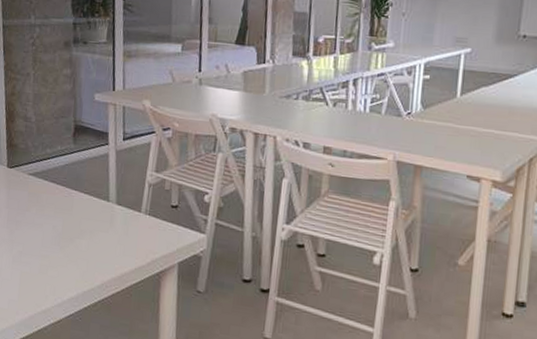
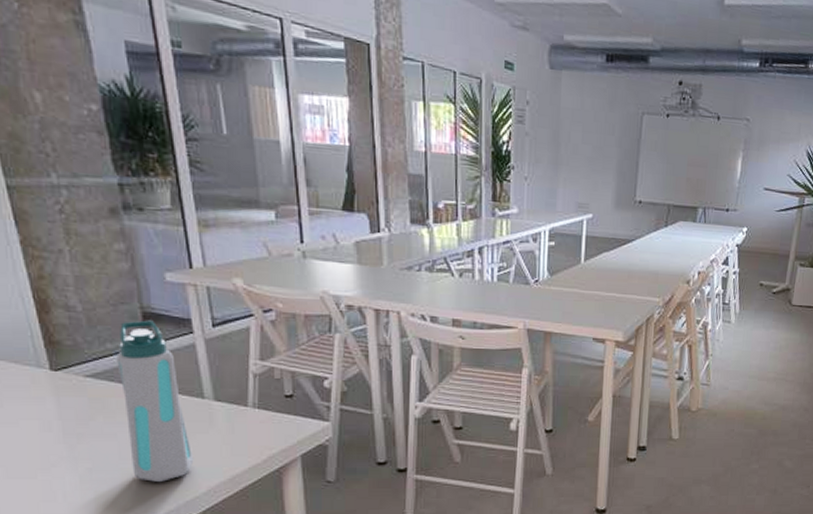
water bottle: none [49,131,95,272] -> present [116,320,194,483]

